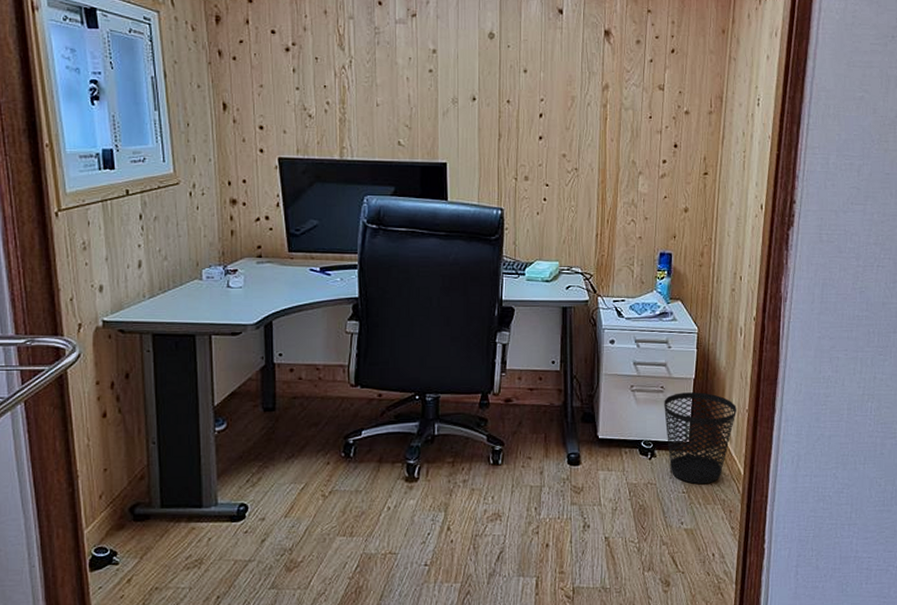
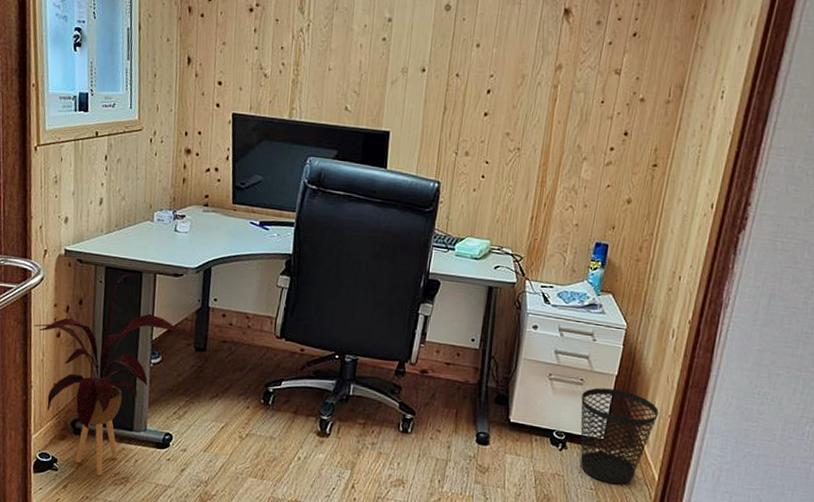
house plant: none [74,337,245,562] -> present [34,273,180,476]

